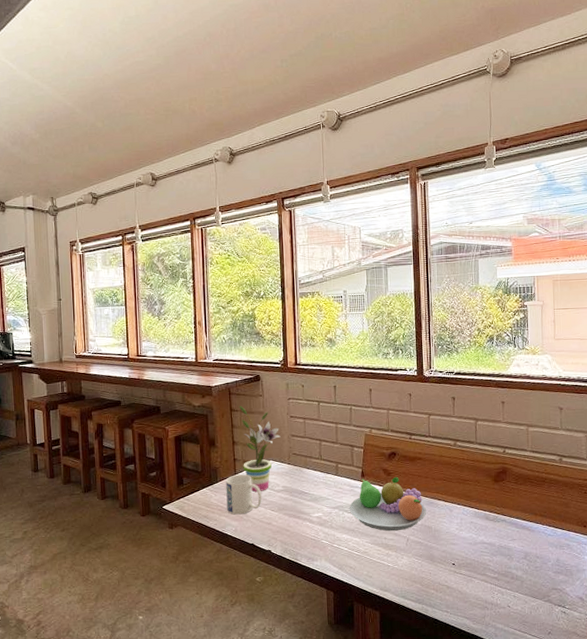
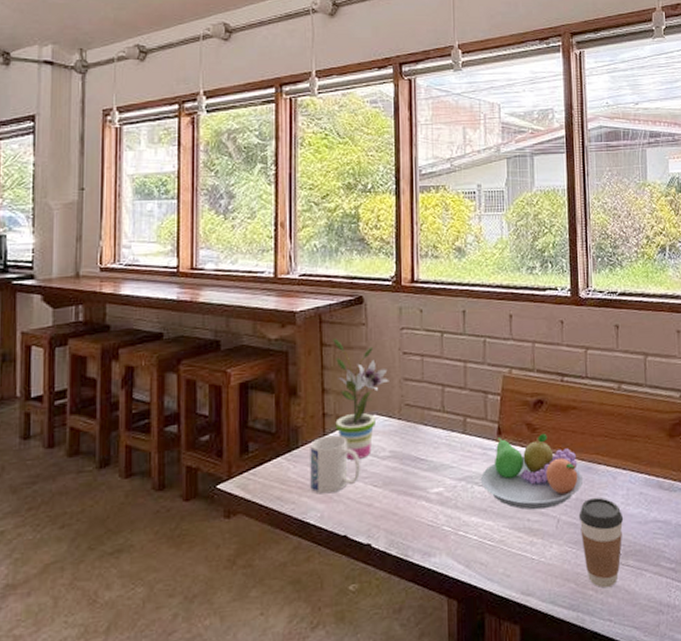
coffee cup: none [423,525,458,589] -> present [578,498,624,588]

